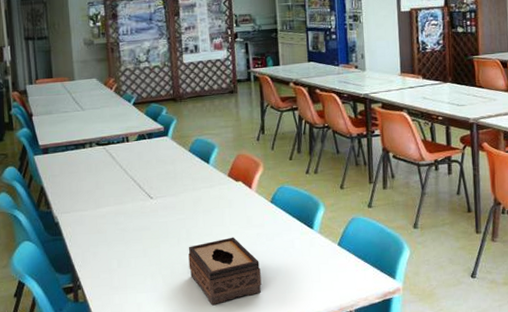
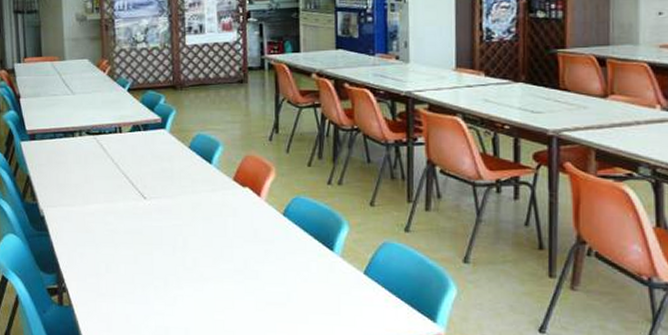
tissue box: present [188,237,262,306] -> none [184,251,268,328]

